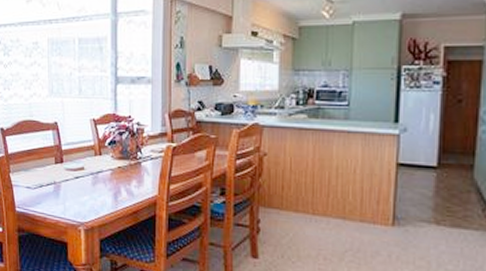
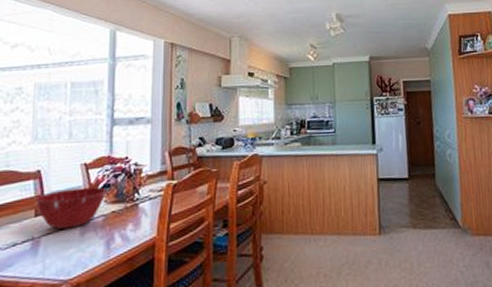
mixing bowl: none [55,142,113,178] -> present [35,187,107,229]

